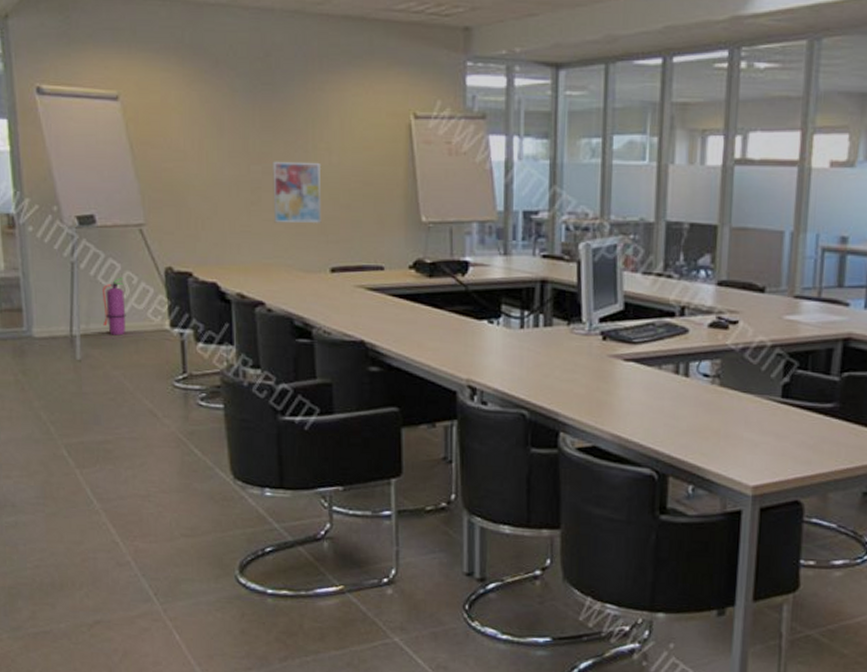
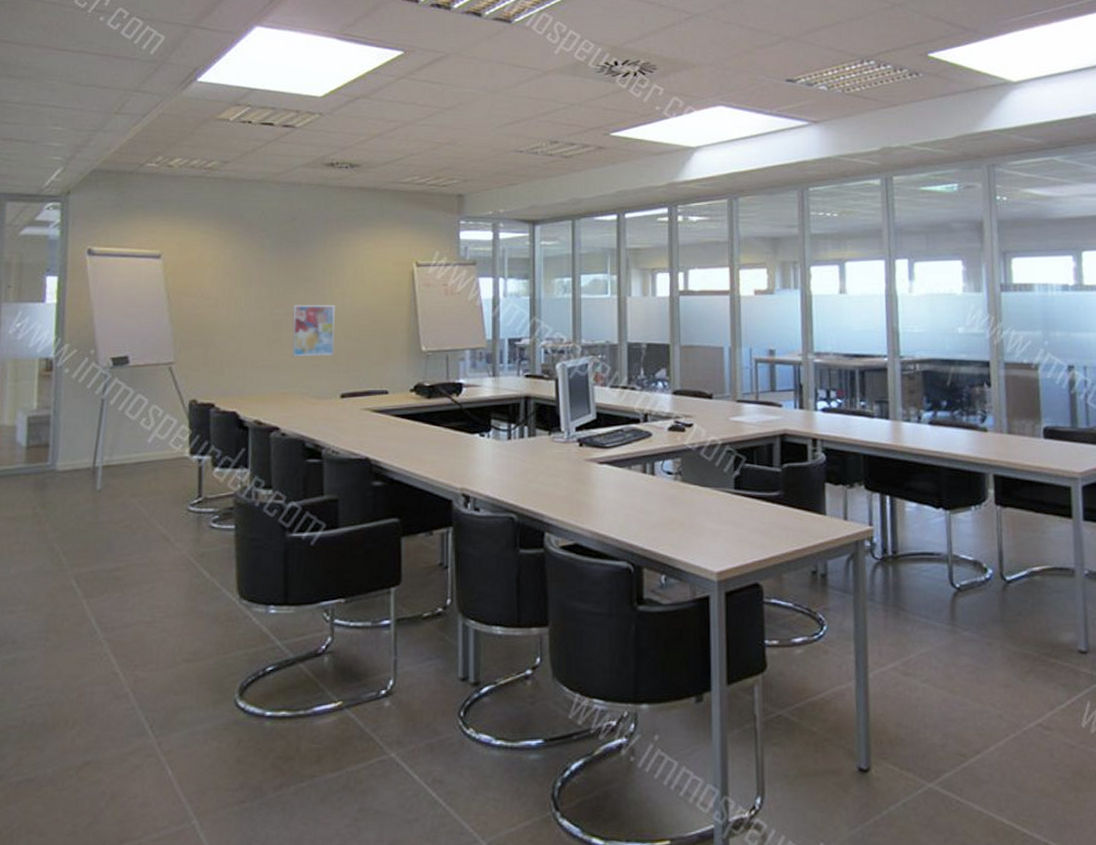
fire extinguisher: present [102,277,126,336] -> none [125,411,150,465]

